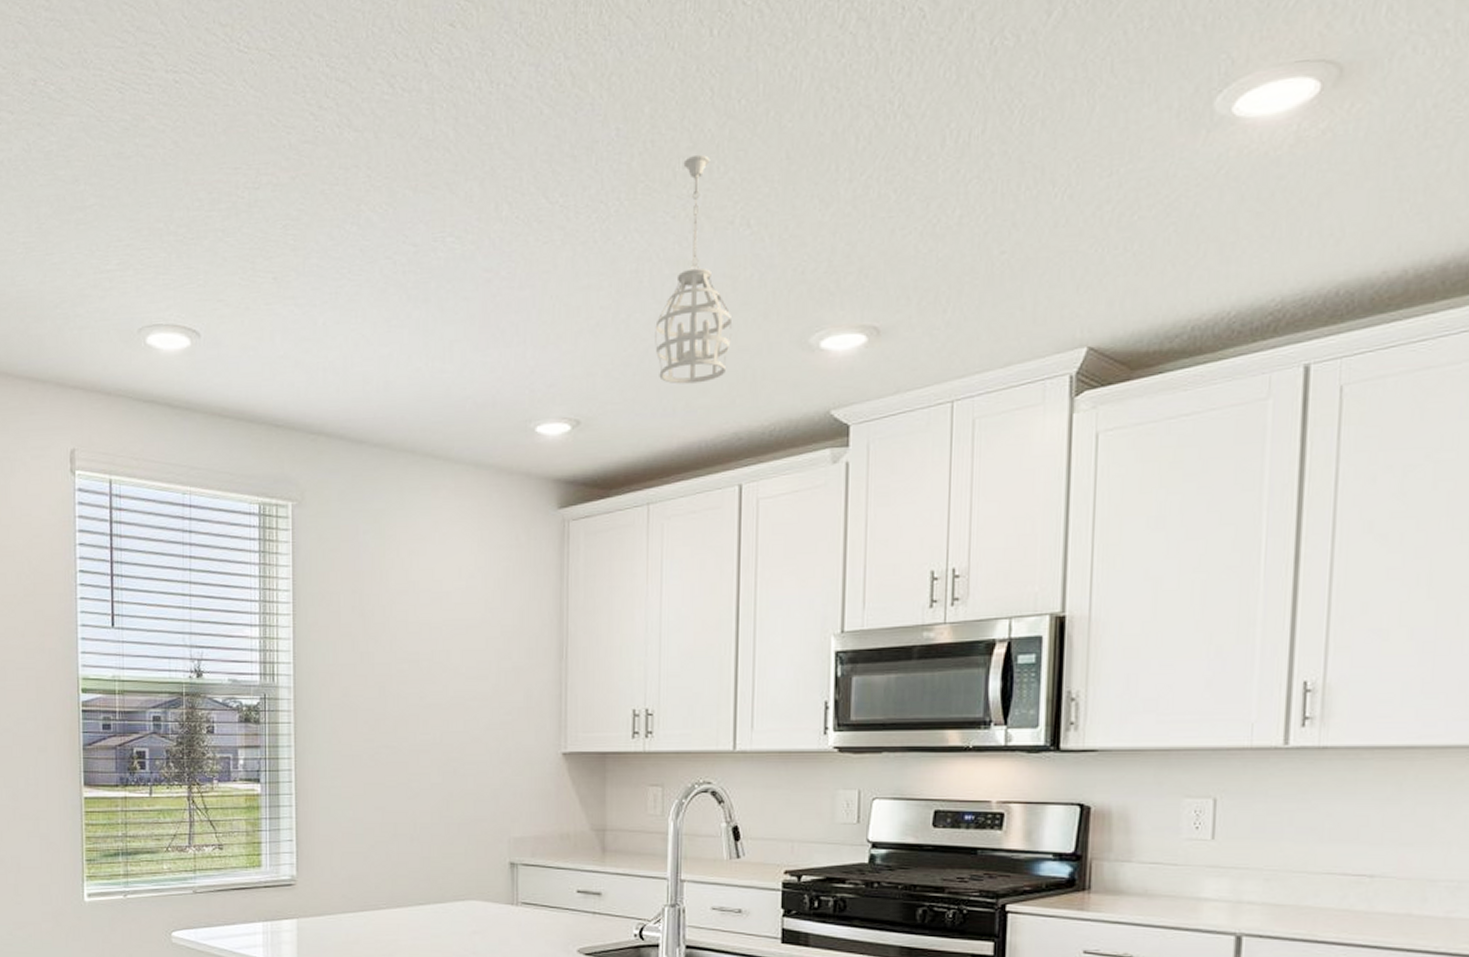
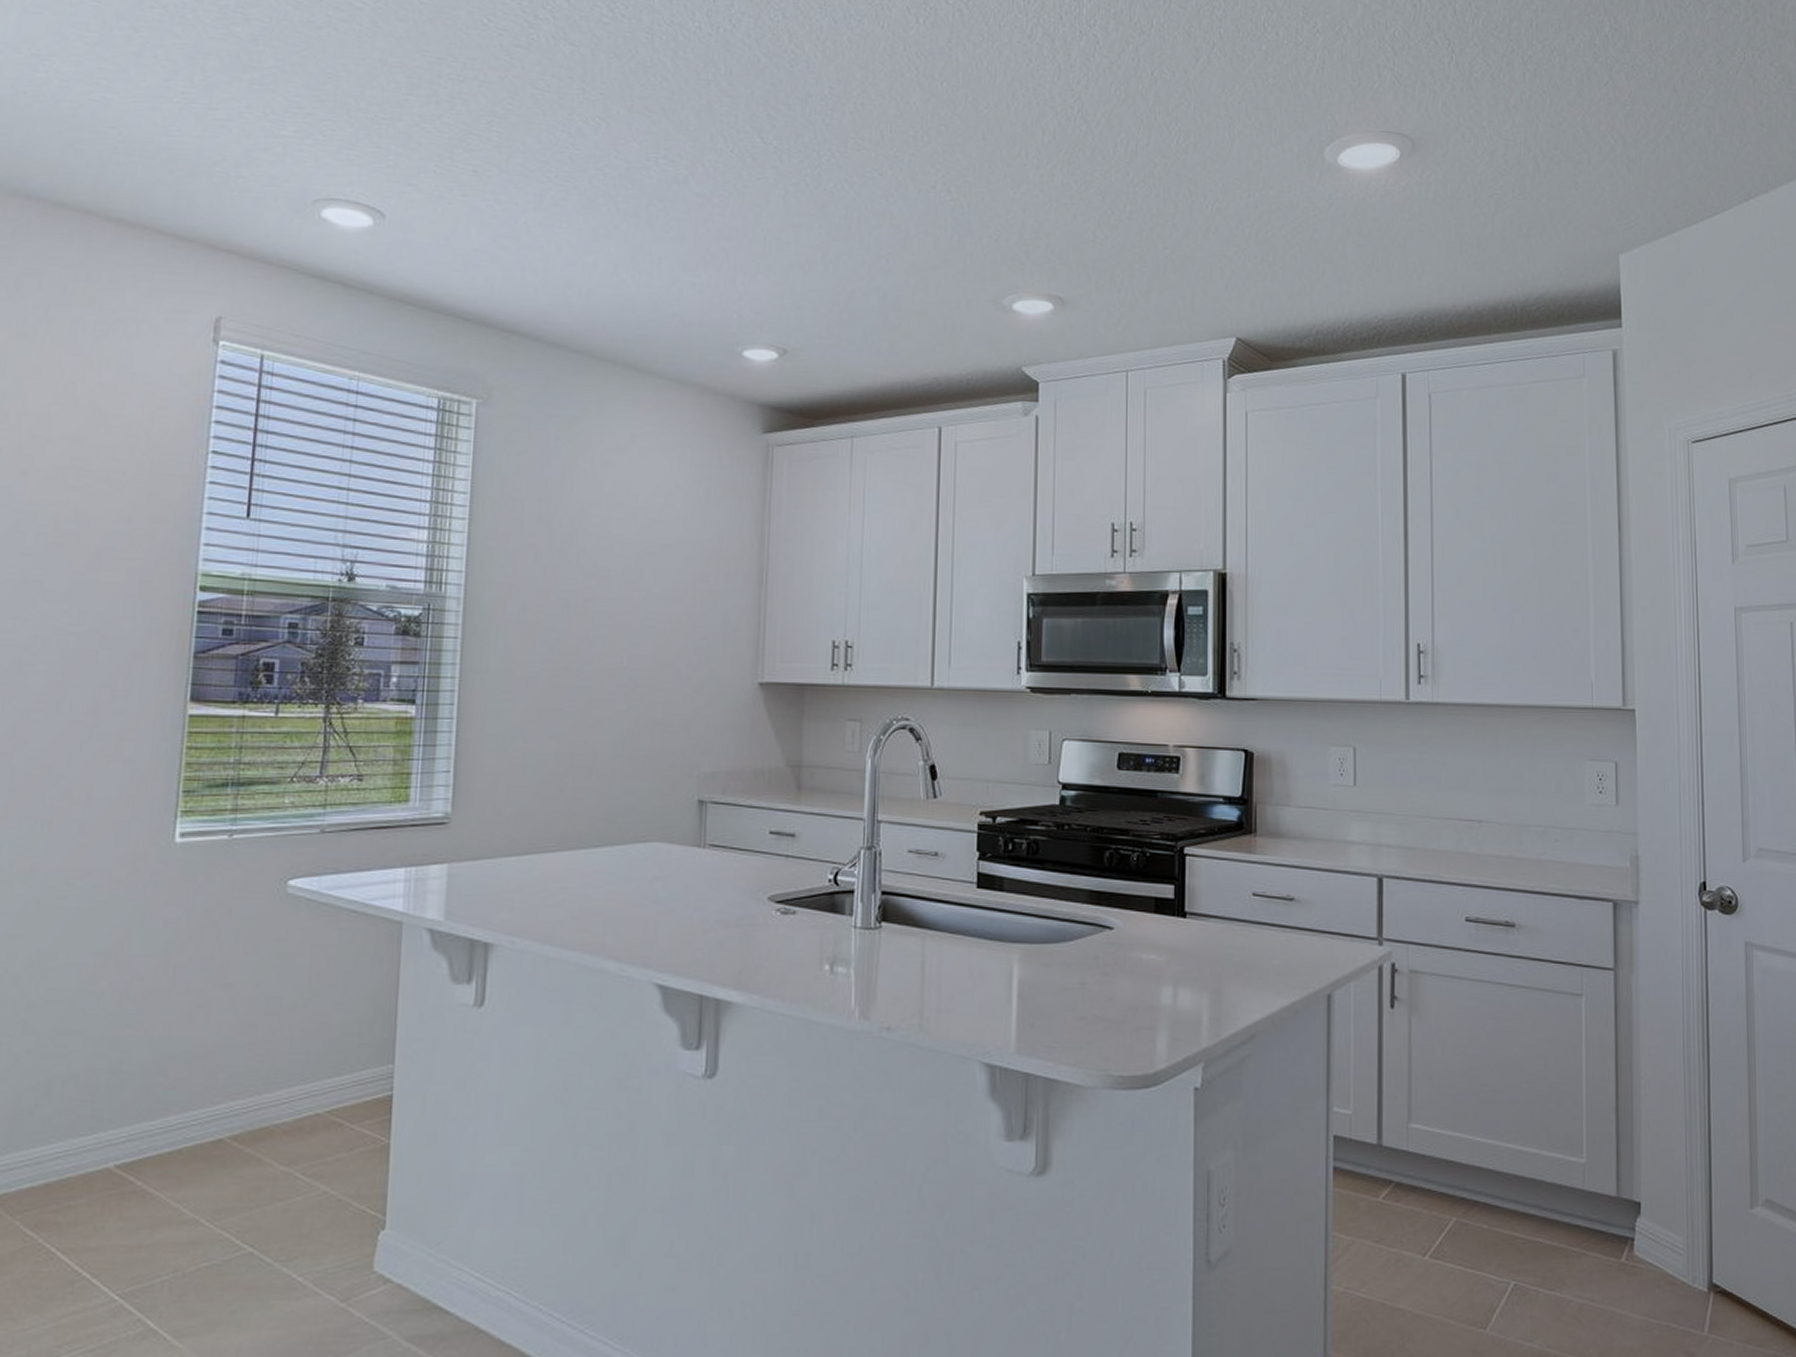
pendant light: present [655,154,733,385] -> none [861,122,934,328]

